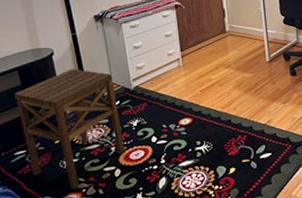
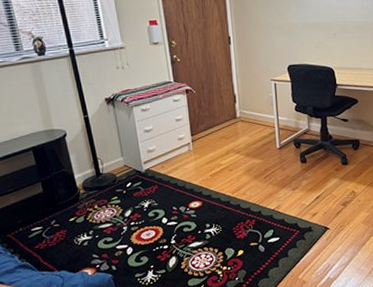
side table: present [14,69,125,190] -> none [30,150,137,265]

